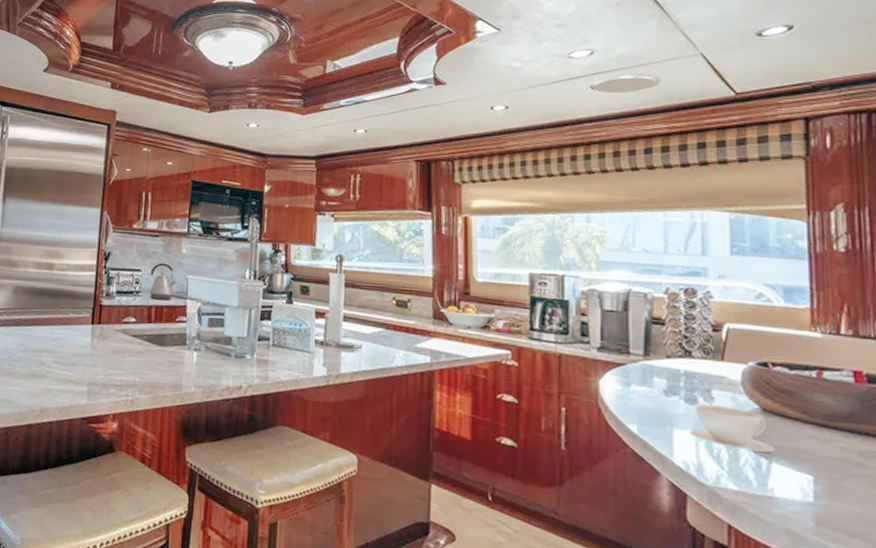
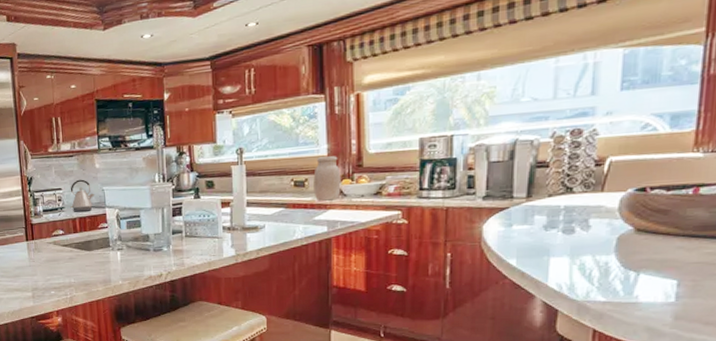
jar: none [417,278,447,328] -> present [313,156,341,201]
teacup: present [689,404,777,453] -> none [564,231,646,268]

